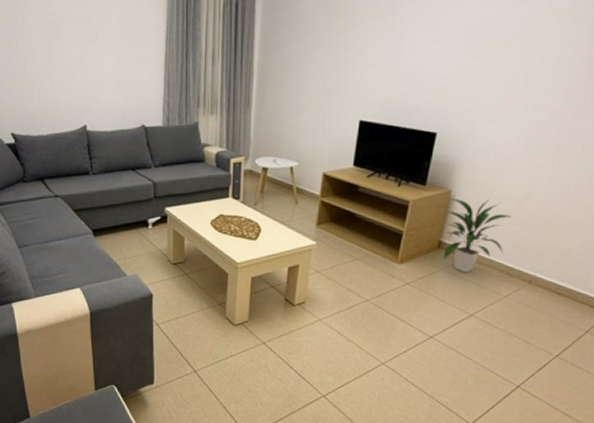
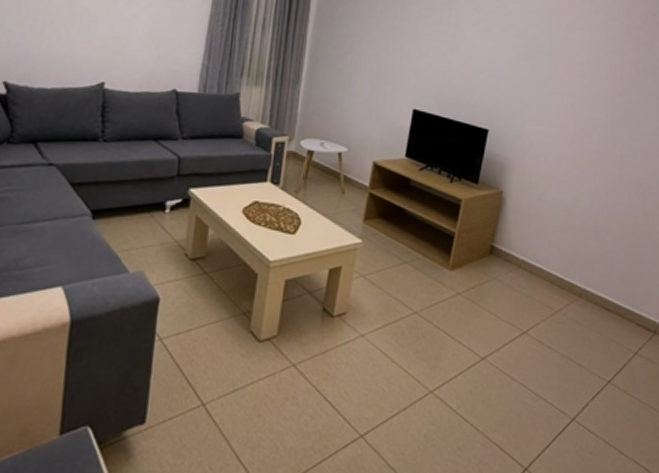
indoor plant: present [443,198,512,273] -> none [495,199,560,284]

